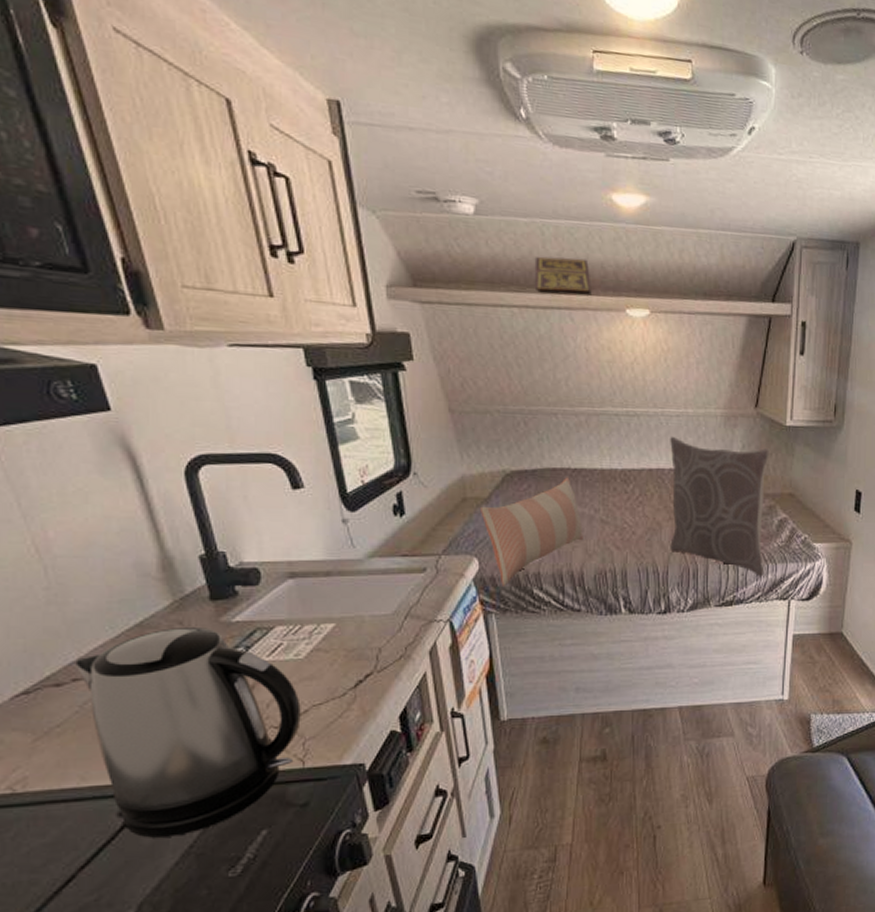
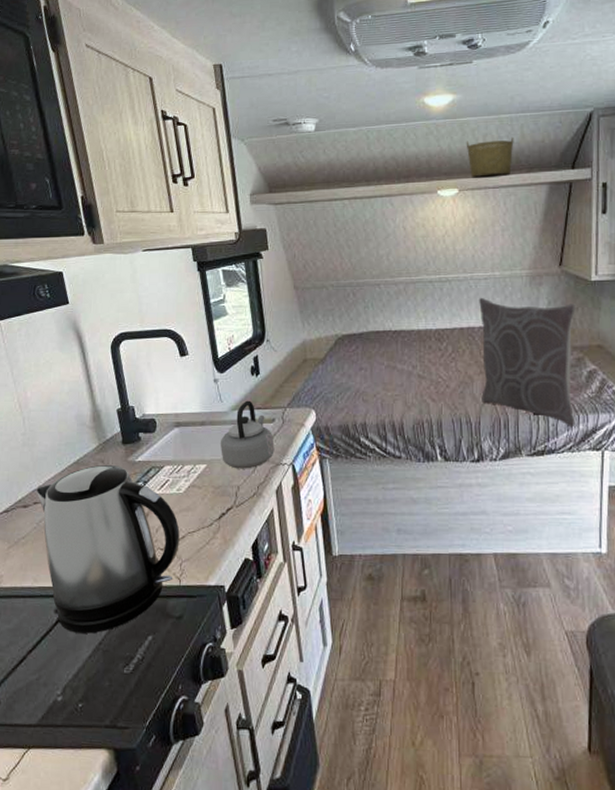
teapot: none [353,546,427,628] -> present [220,400,275,469]
pillow: present [480,477,583,586] -> none [318,338,403,435]
decorative box: present [534,256,593,296] -> none [361,153,409,187]
basket: none [659,254,713,302] -> present [466,136,514,179]

